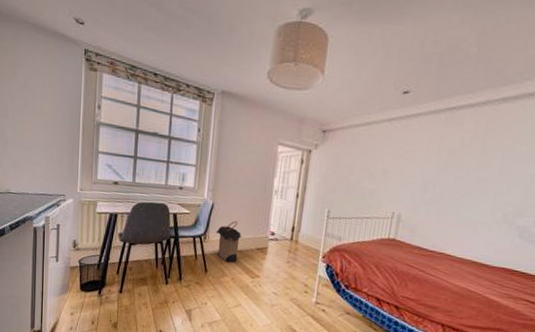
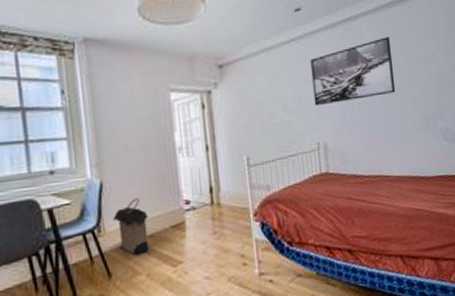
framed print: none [399,130,492,184] -> present [310,37,396,106]

